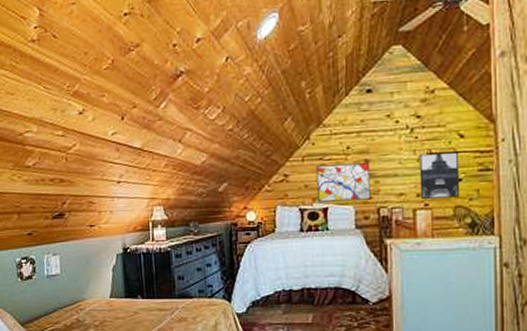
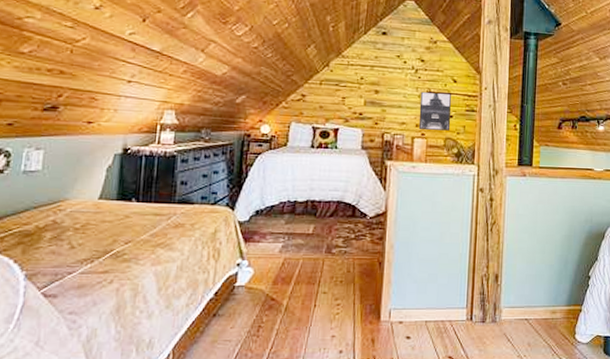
wall art: present [315,163,371,202] -> none [329,90,380,125]

